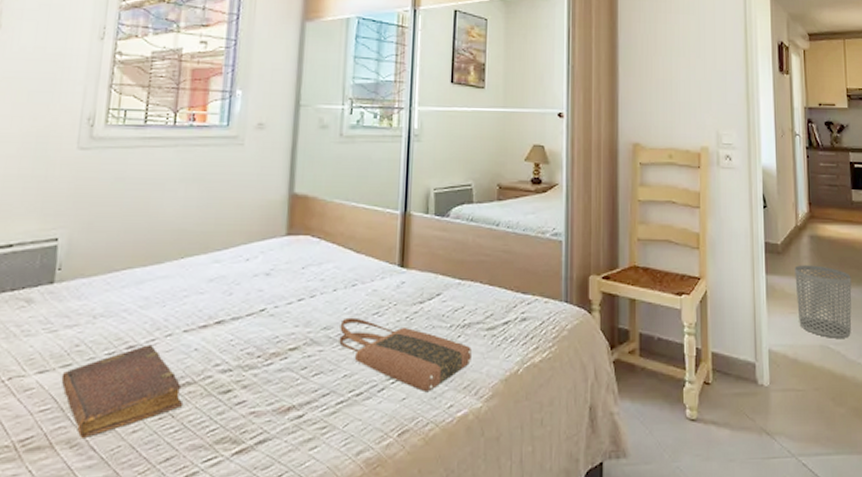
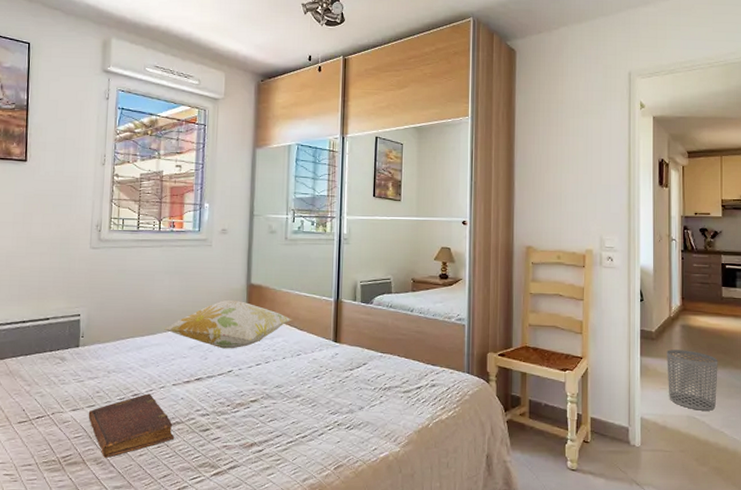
decorative pillow: none [175,214,347,280] -> present [164,299,292,349]
tote bag: present [339,317,471,391] -> none [288,379,391,437]

